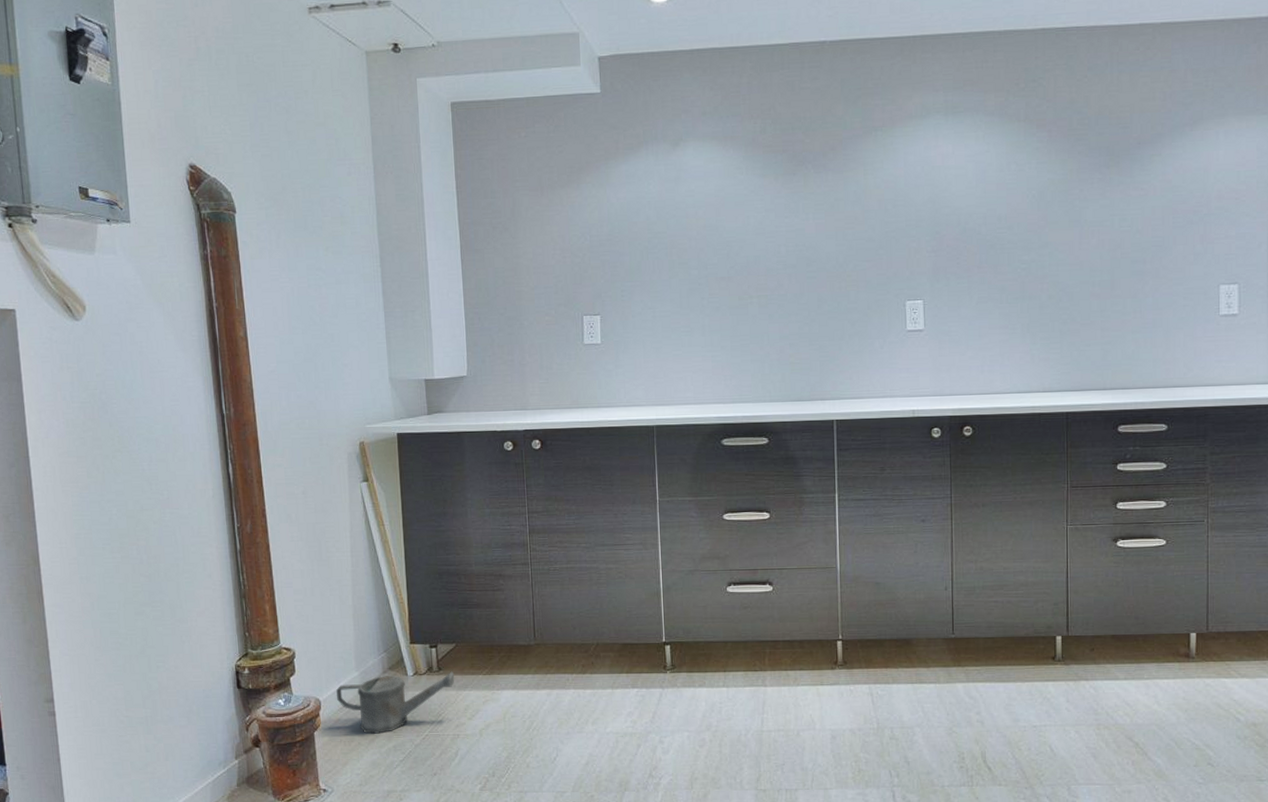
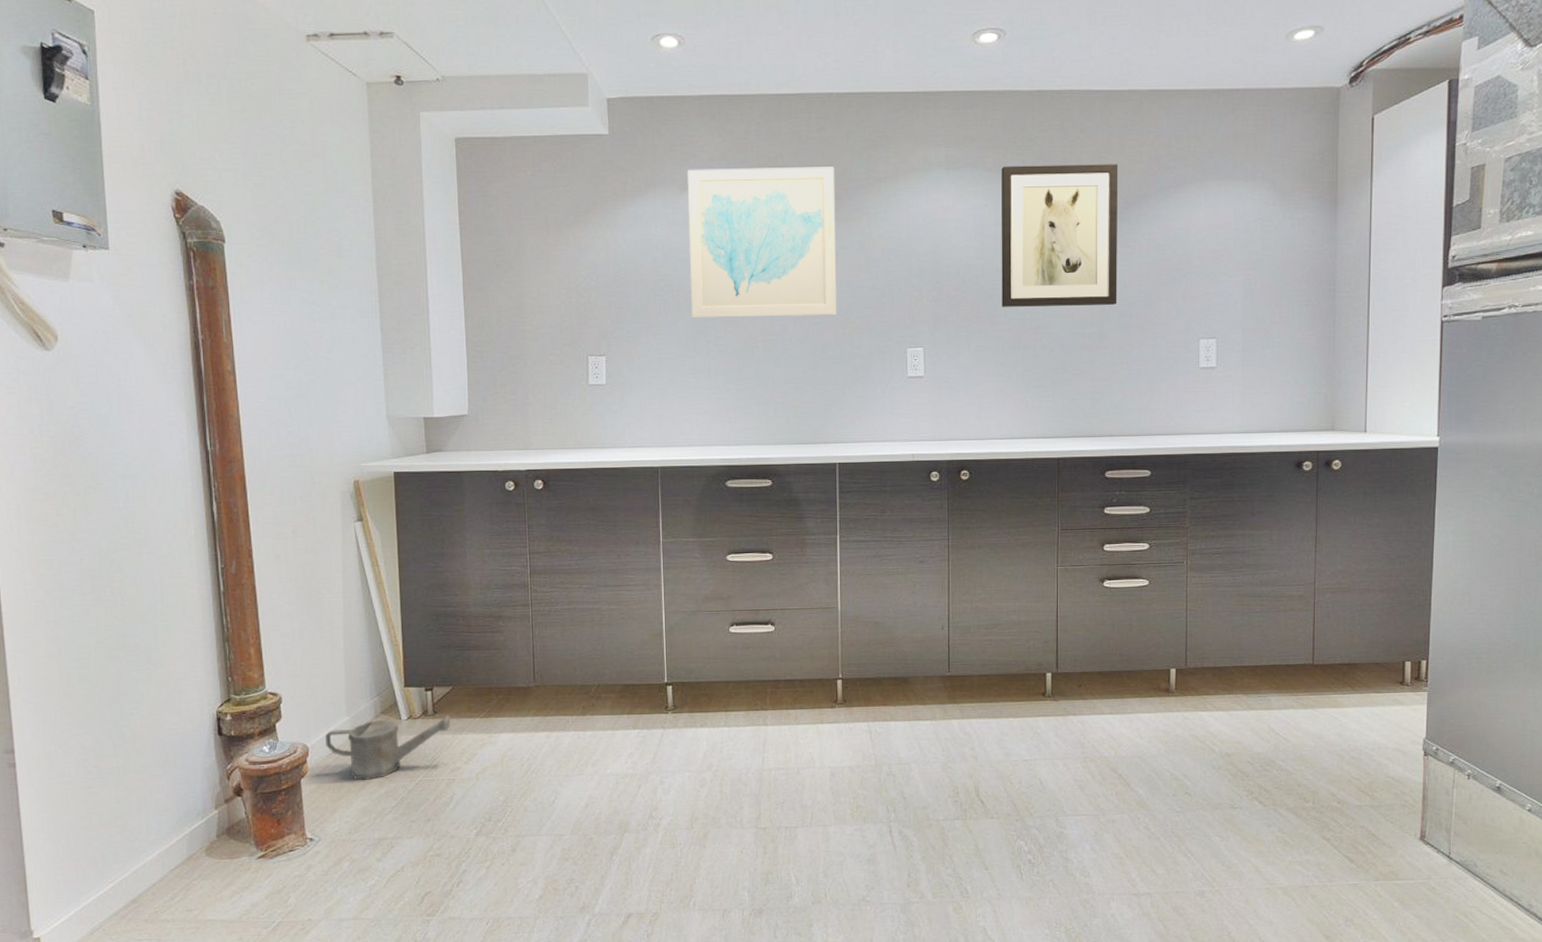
wall art: none [679,116,832,276] -> present [688,166,837,319]
wall art: none [1003,102,1130,256] -> present [1001,164,1119,307]

